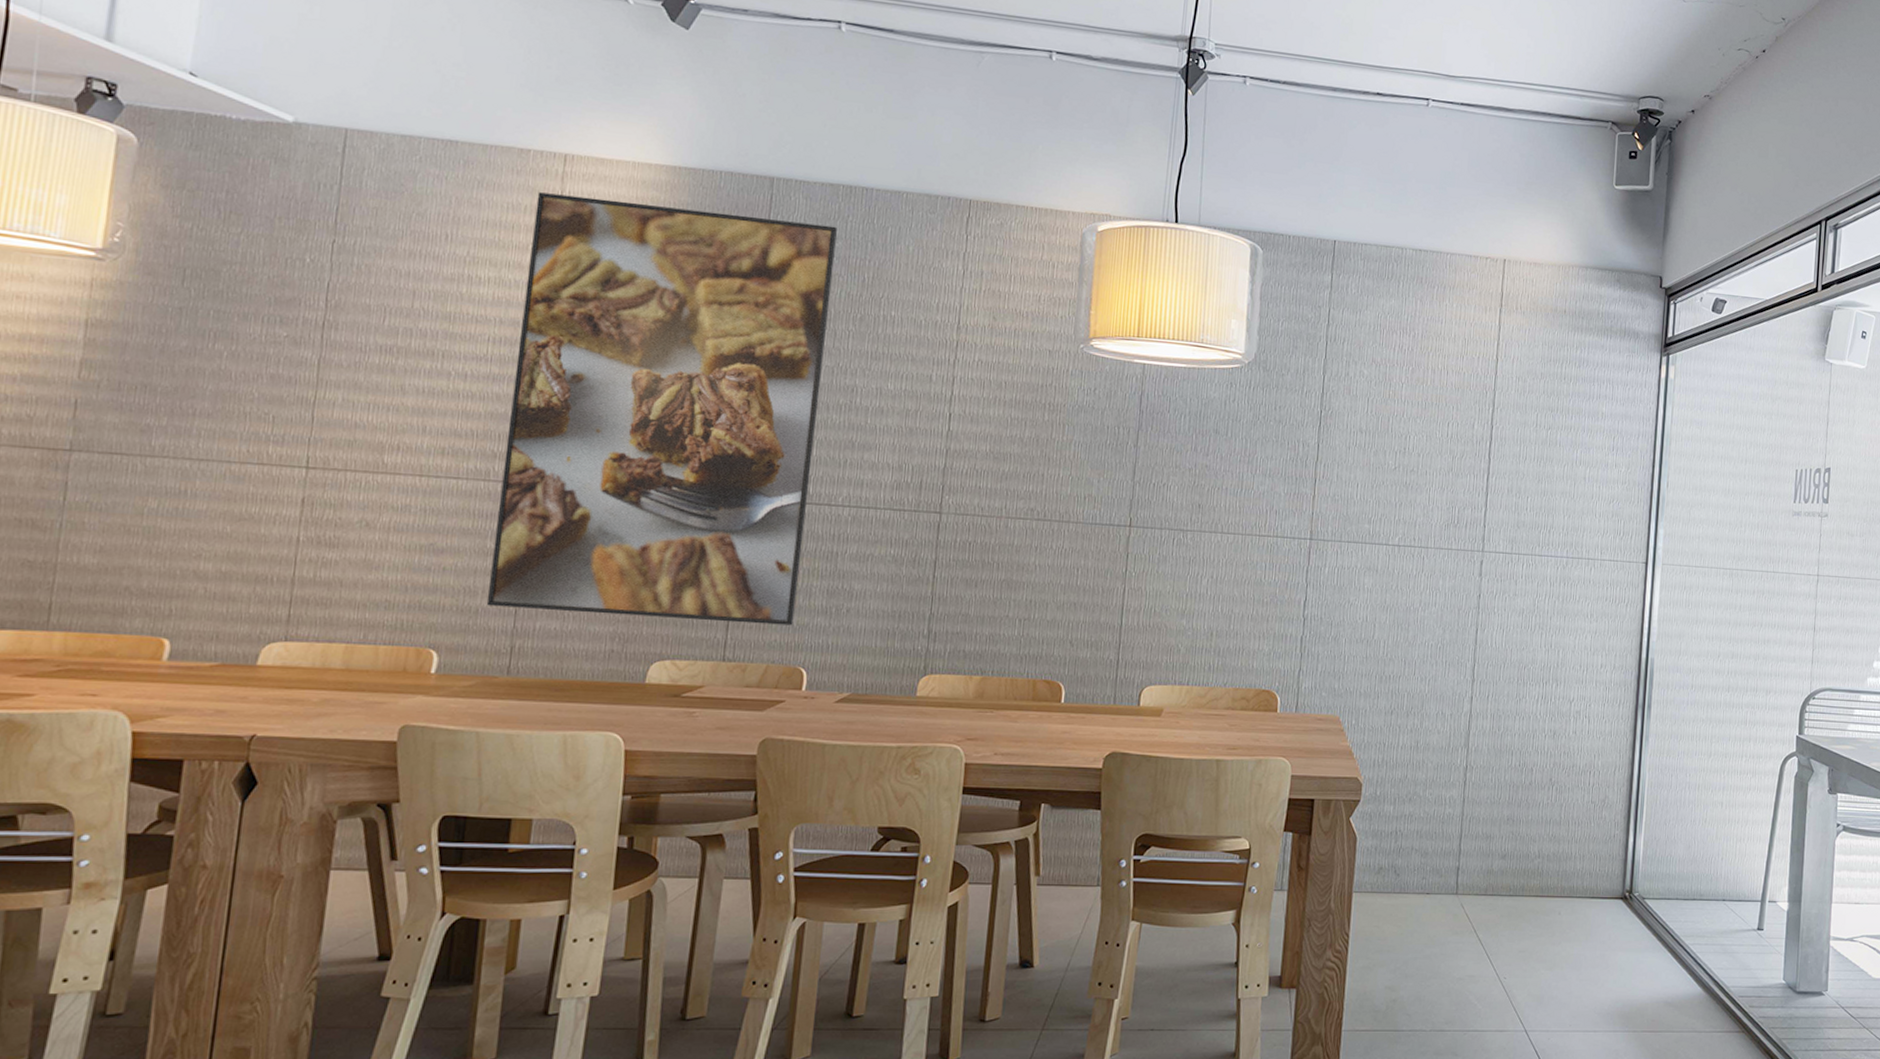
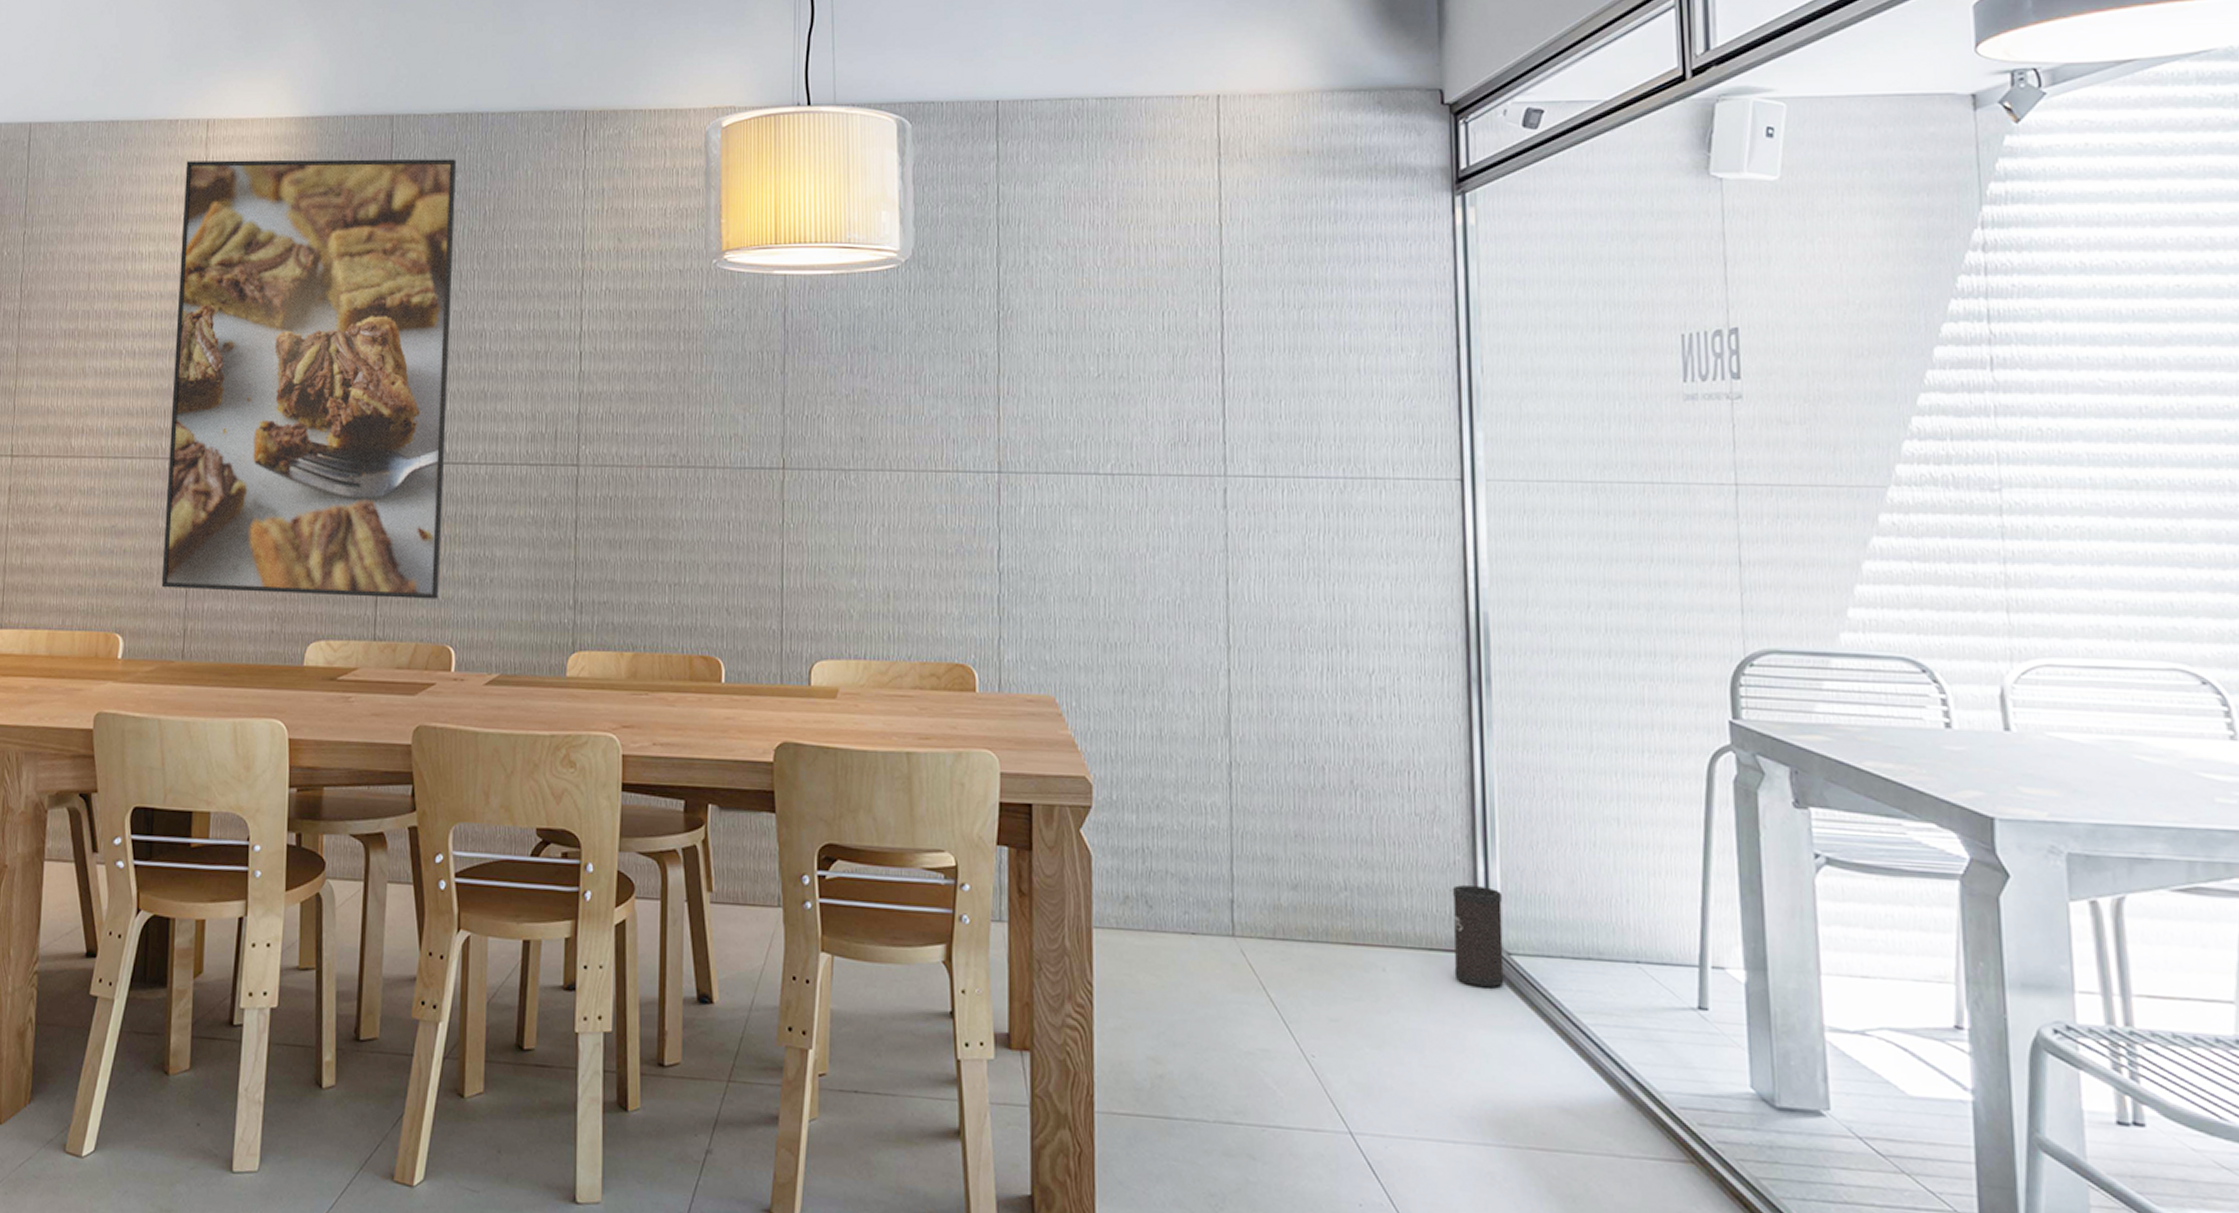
speaker: none [1606,851,1643,923] -> present [1453,884,1504,987]

